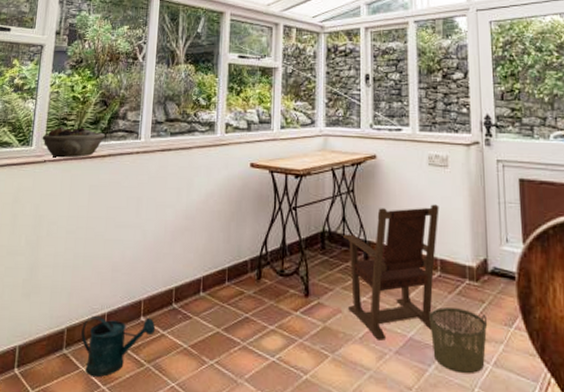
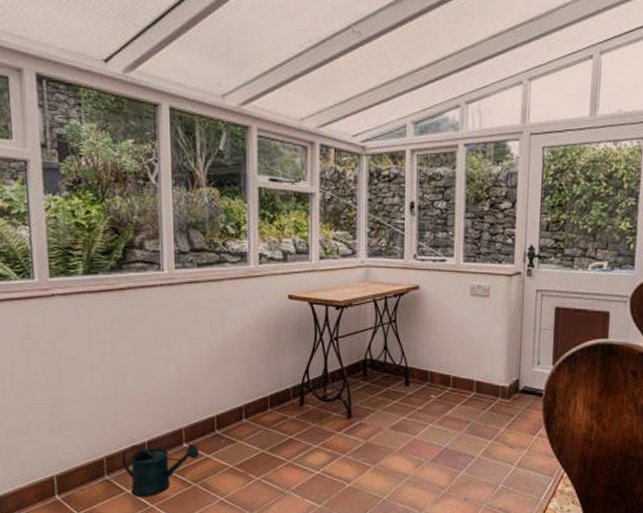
succulent planter: present [42,126,105,158] -> none [45,257,121,292]
armchair: present [343,204,439,340] -> none [385,332,479,452]
basket: present [428,307,488,374] -> none [462,422,515,474]

